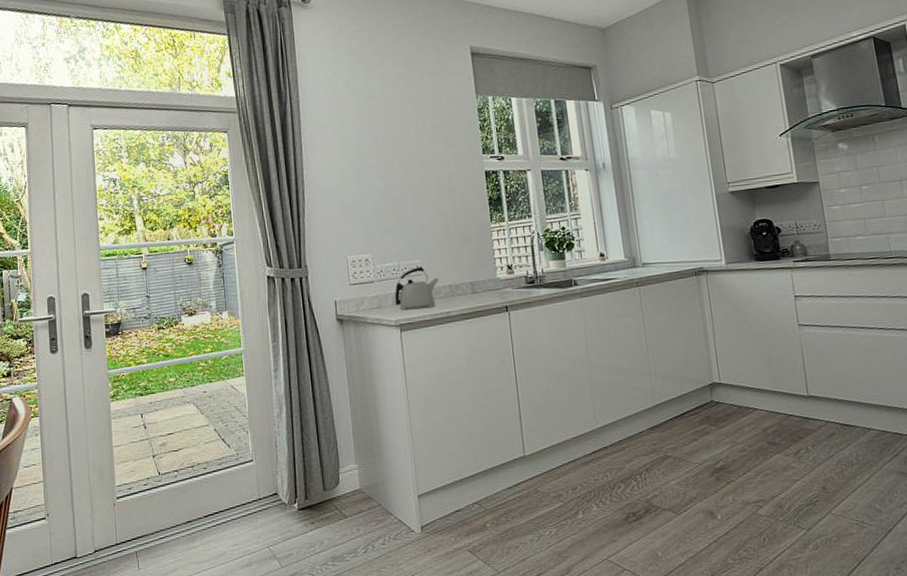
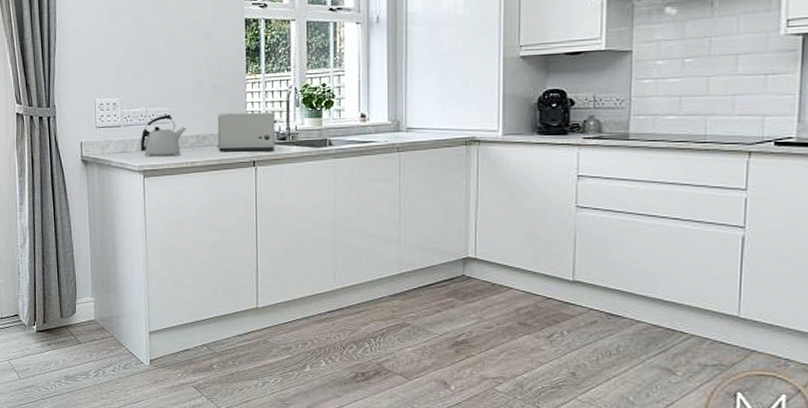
toaster: none [467,258,525,301] -> present [216,112,278,153]

